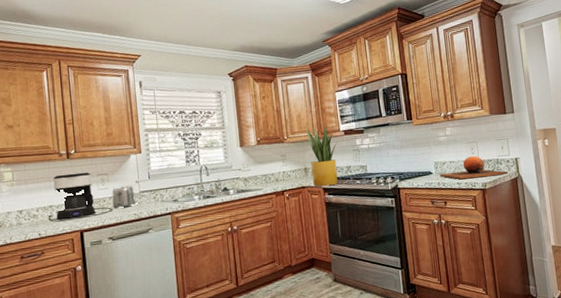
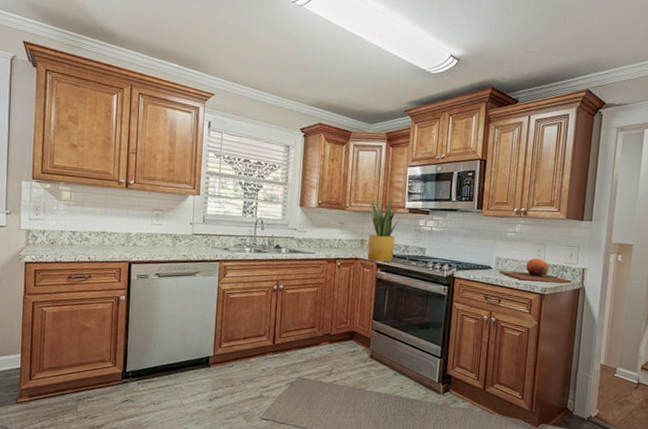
coffee maker: present [47,172,113,222] -> none [99,202,164,251]
toaster: present [112,185,137,209] -> none [164,224,188,247]

